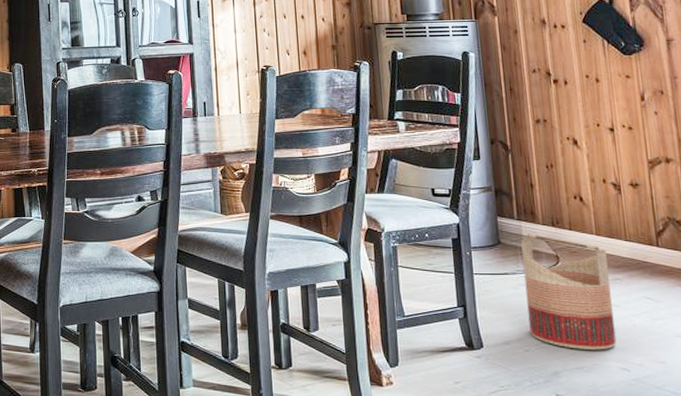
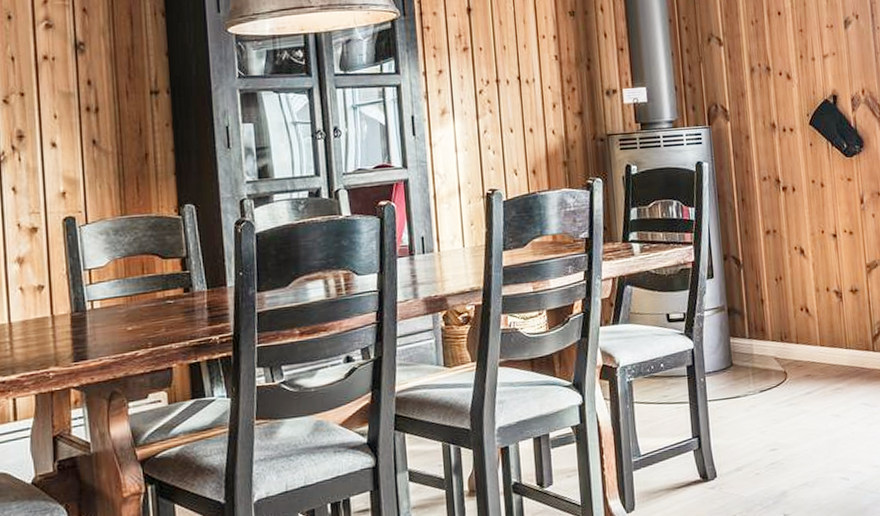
basket: present [521,234,617,350] -> none [752,351,838,466]

